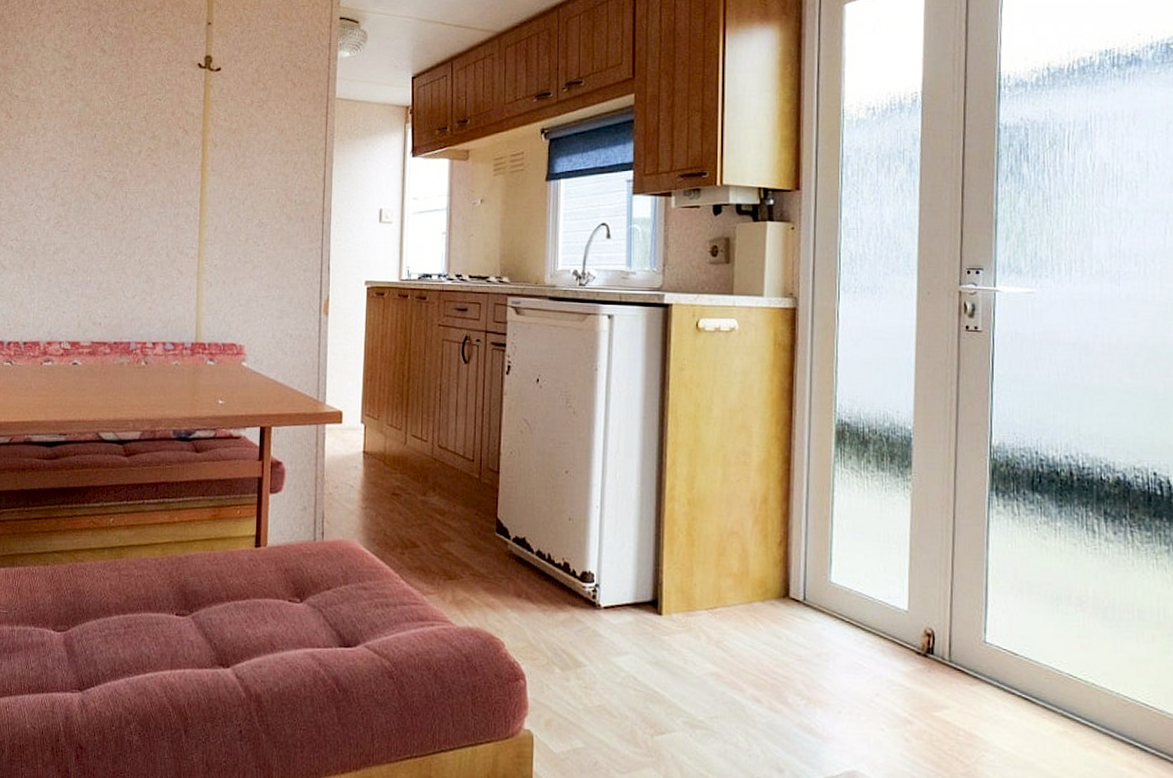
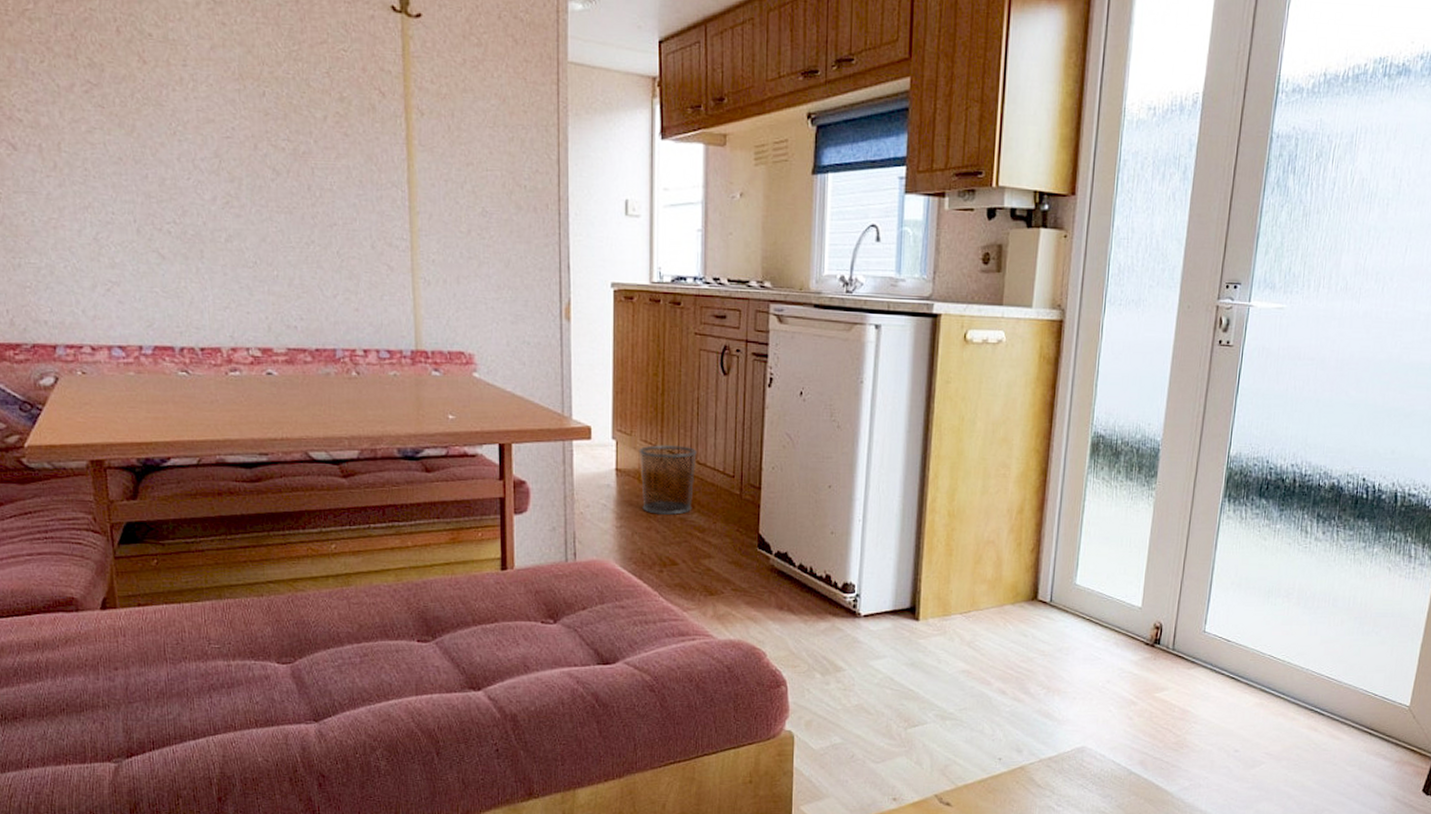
waste bin: none [384,428,439,497] -> present [638,444,697,515]

